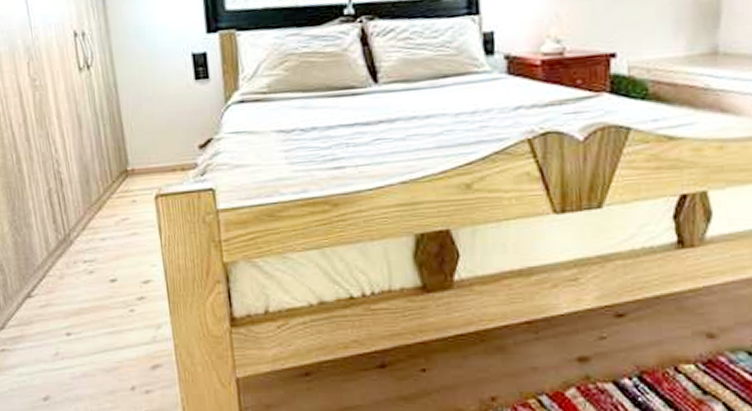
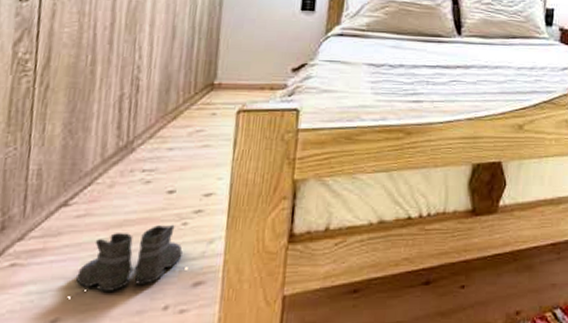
boots: none [53,311,141,379] -> present [71,224,185,298]

